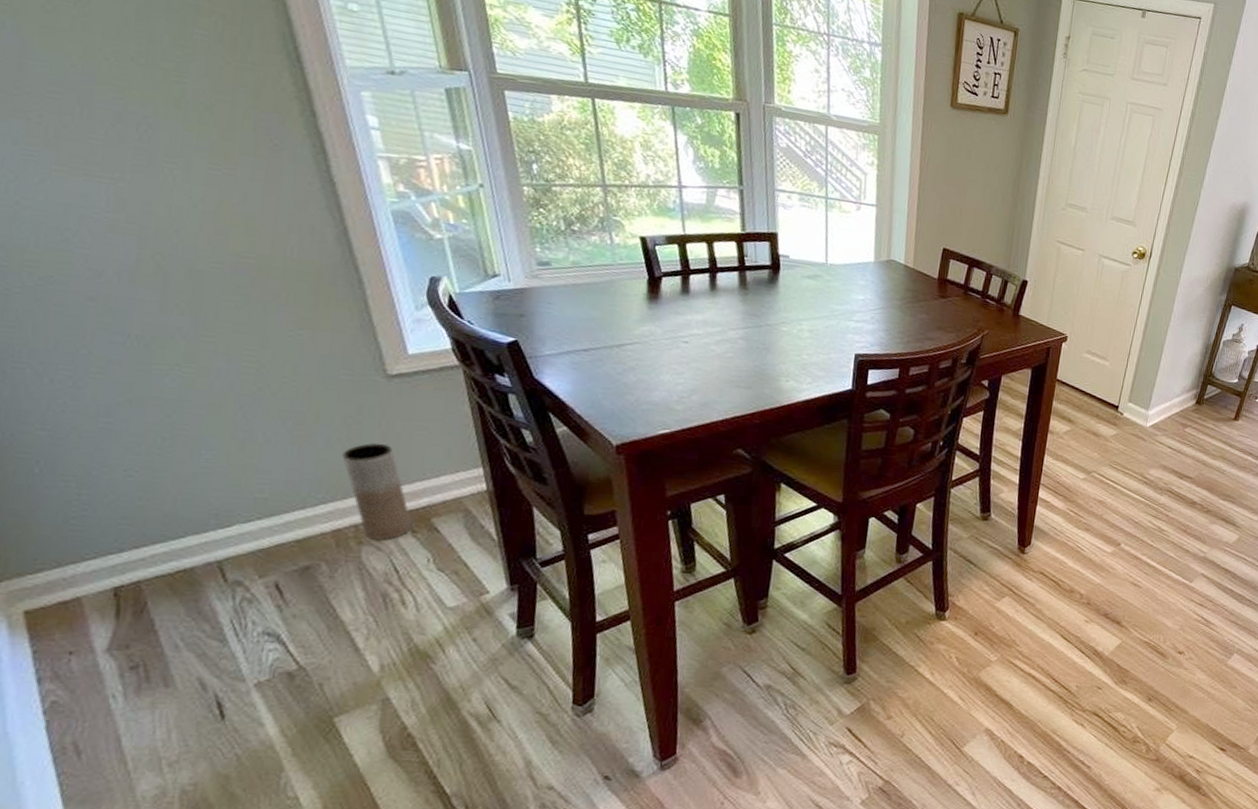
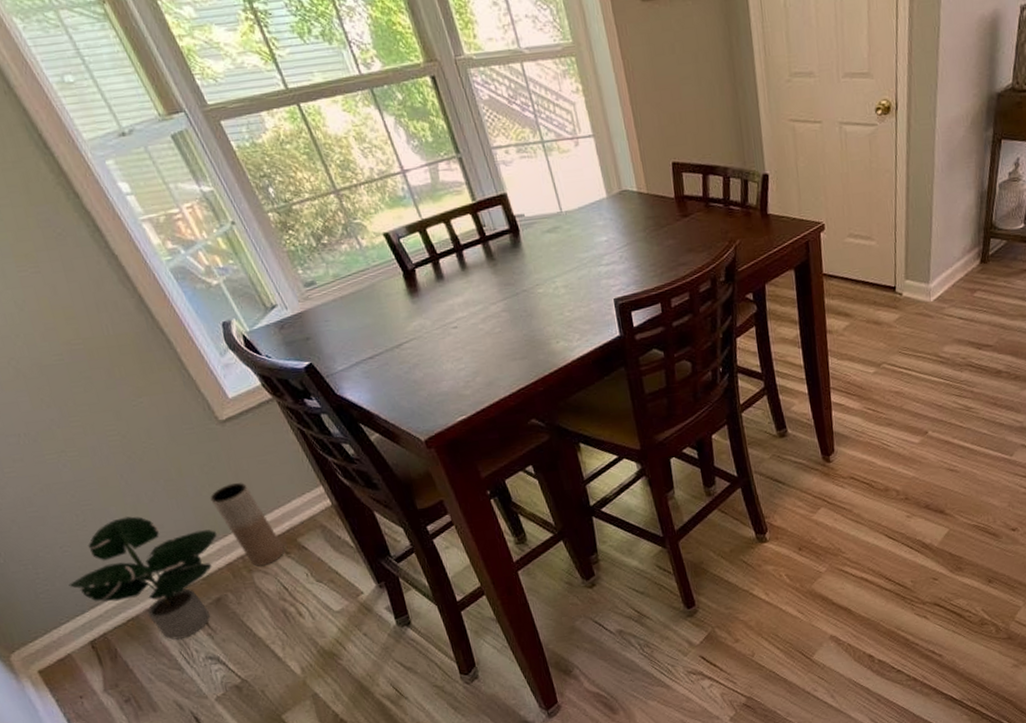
potted plant: none [115,452,336,605] -> present [68,516,218,640]

